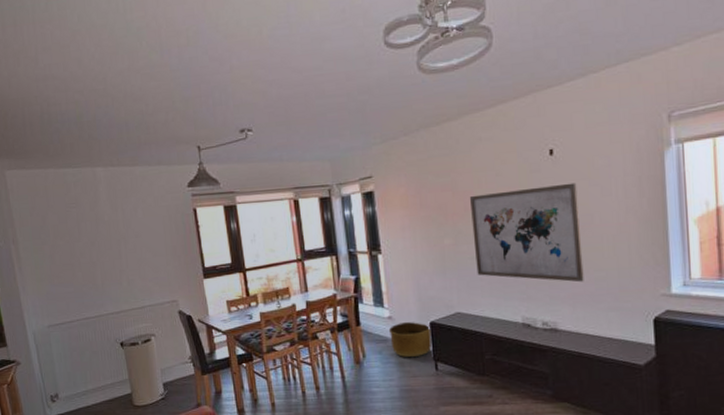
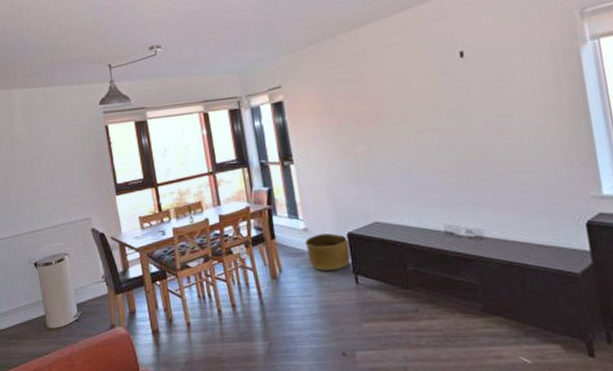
wall art: present [469,182,584,283] -> none [380,83,507,187]

